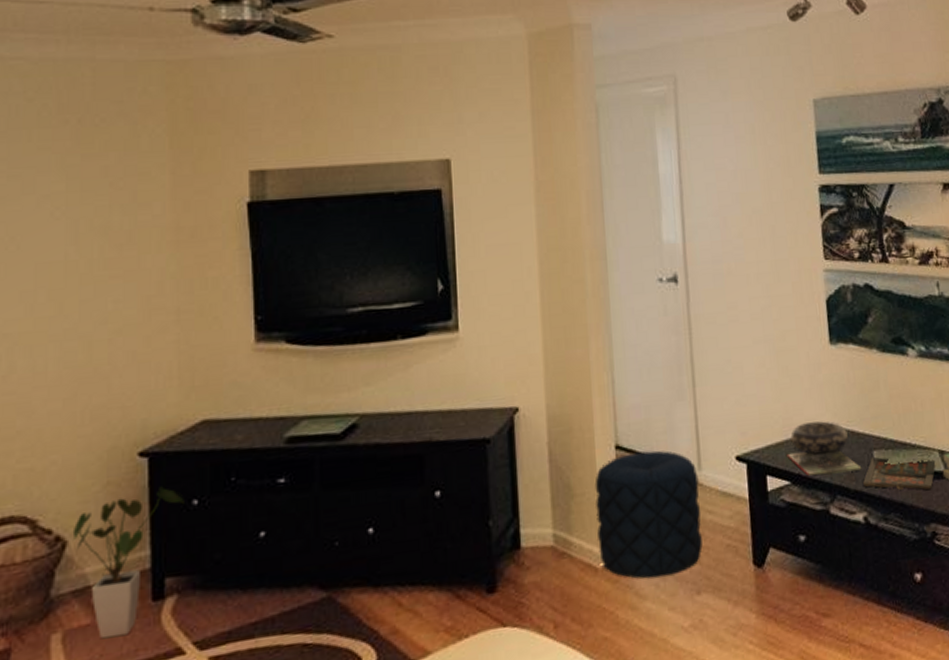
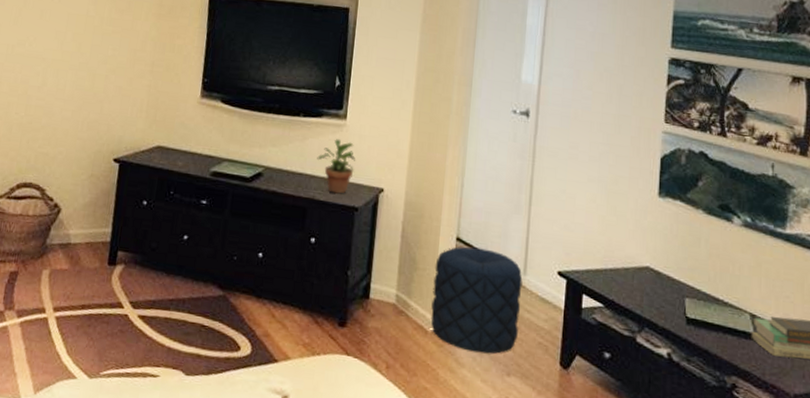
house plant: present [72,486,184,639] -> none [65,186,138,284]
potted plant: none [427,358,478,428] -> present [317,139,355,194]
magazine: present [786,448,862,477] -> none [604,280,672,312]
decorative bowl: present [790,421,848,454] -> none [609,258,663,290]
board game: present [862,457,936,491] -> none [670,304,746,347]

